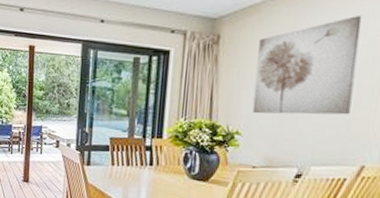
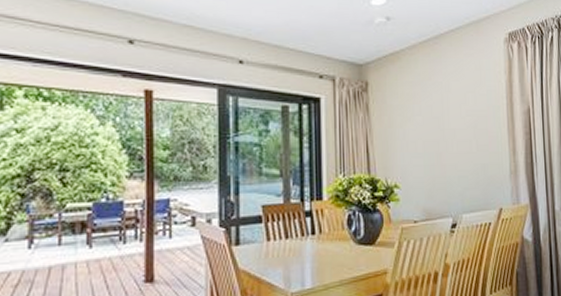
wall art: present [252,16,363,115] -> none [404,68,484,165]

